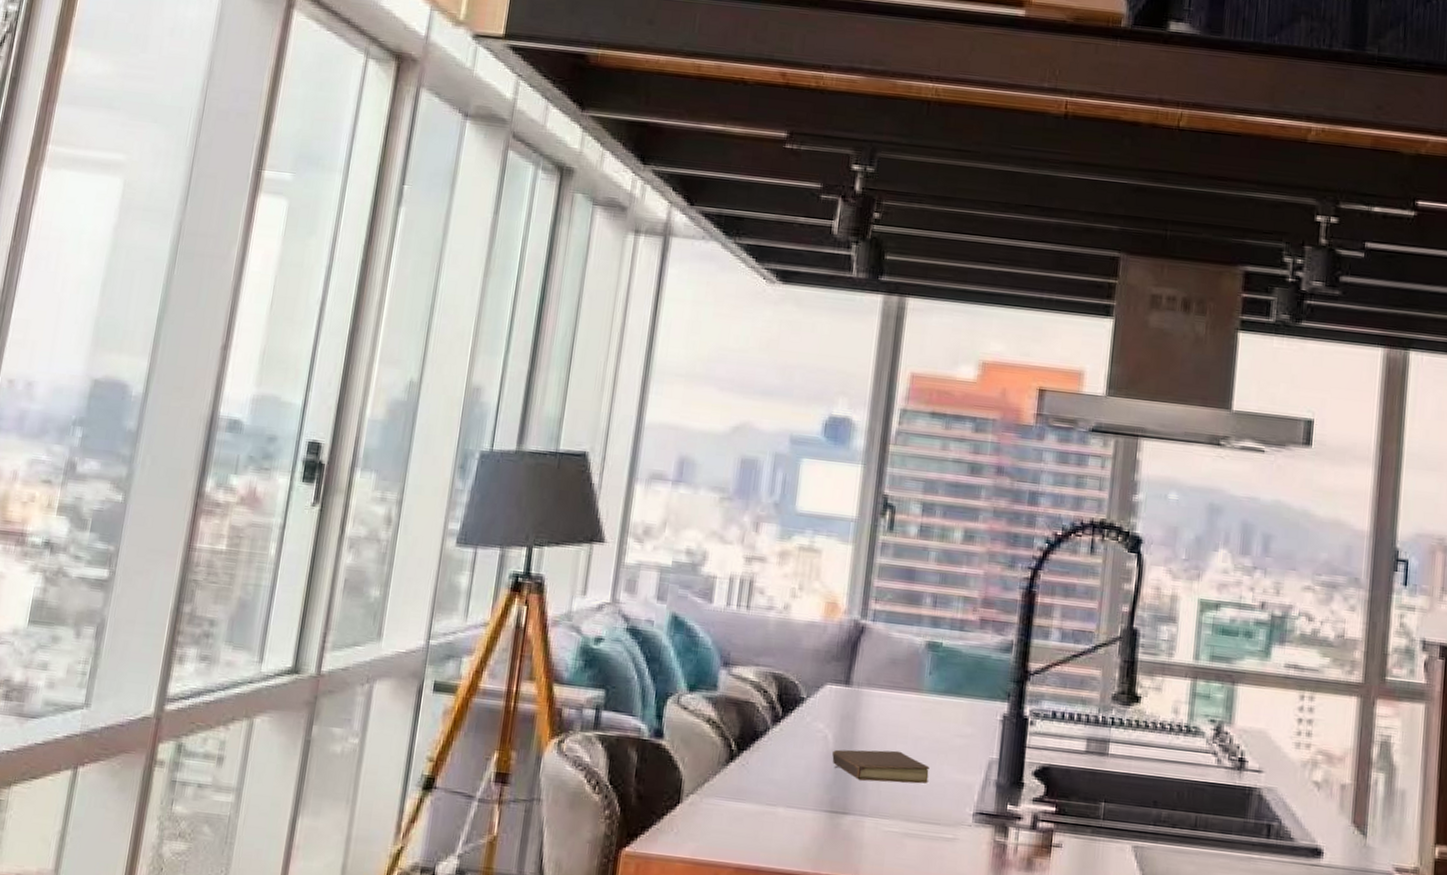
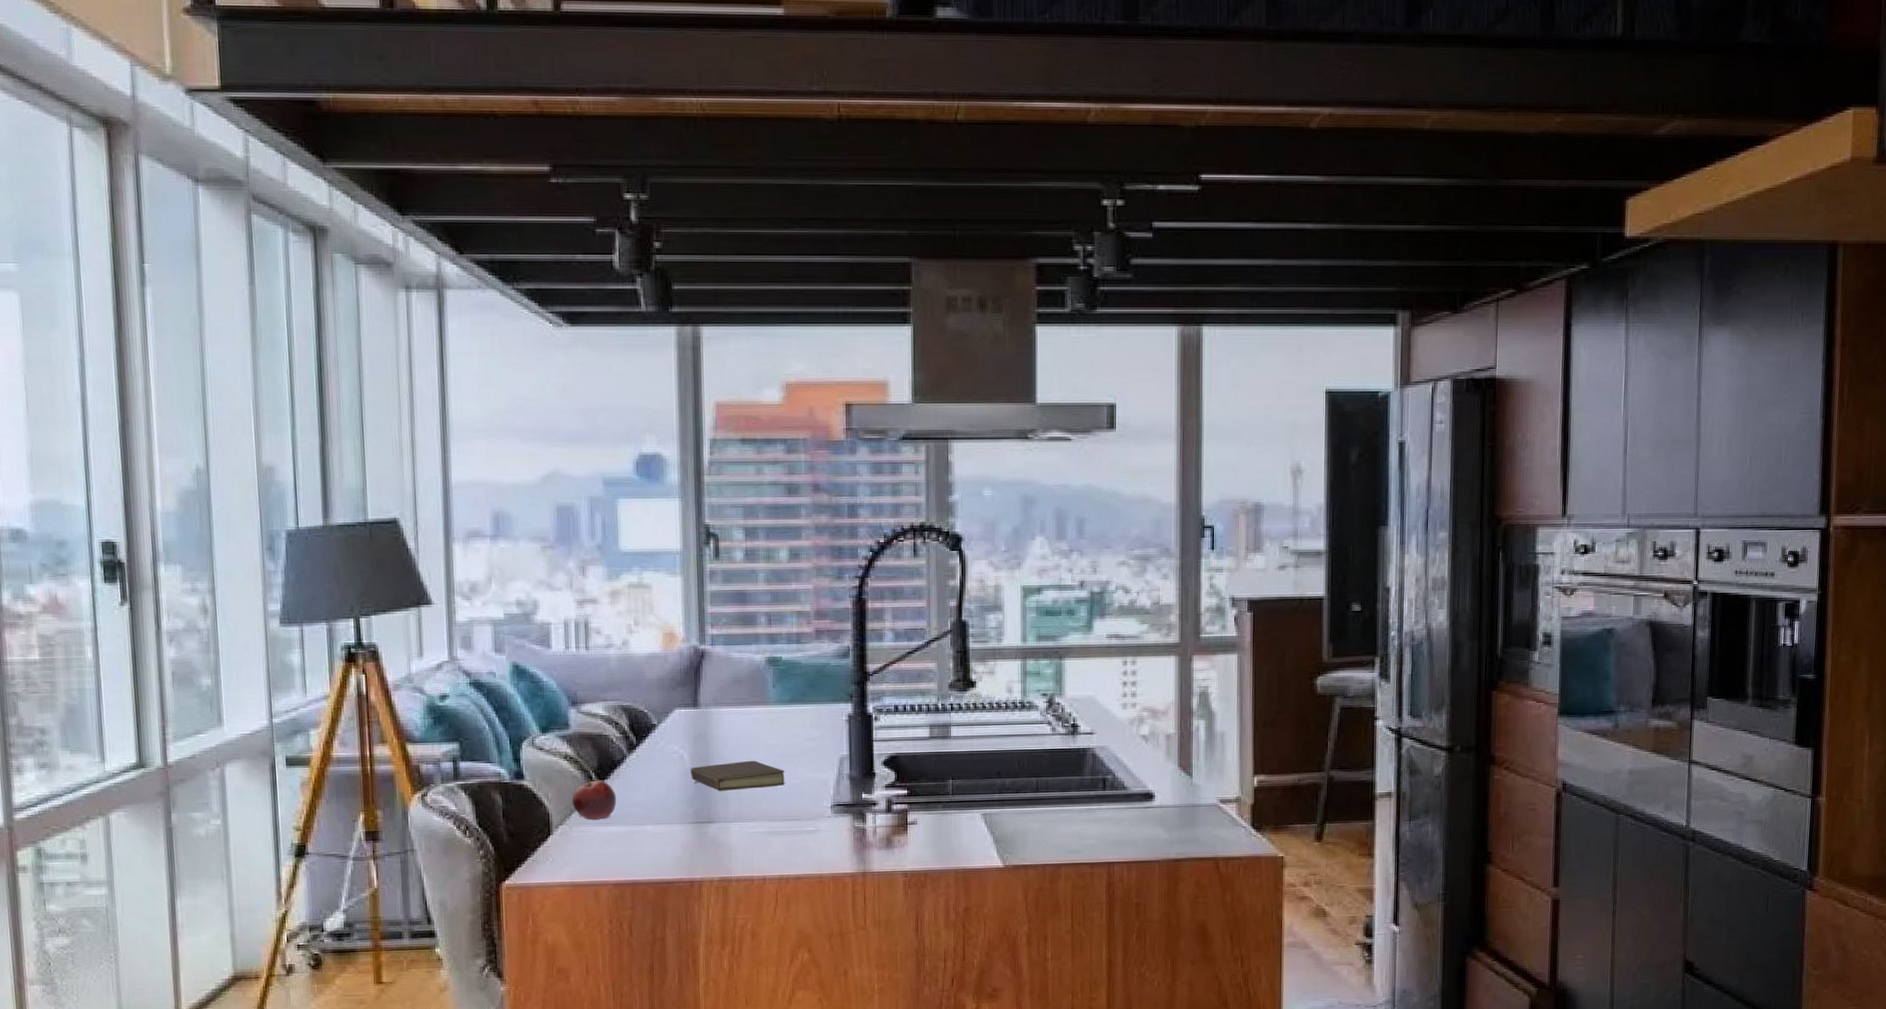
fruit: none [707,749,753,794] -> present [572,780,617,820]

